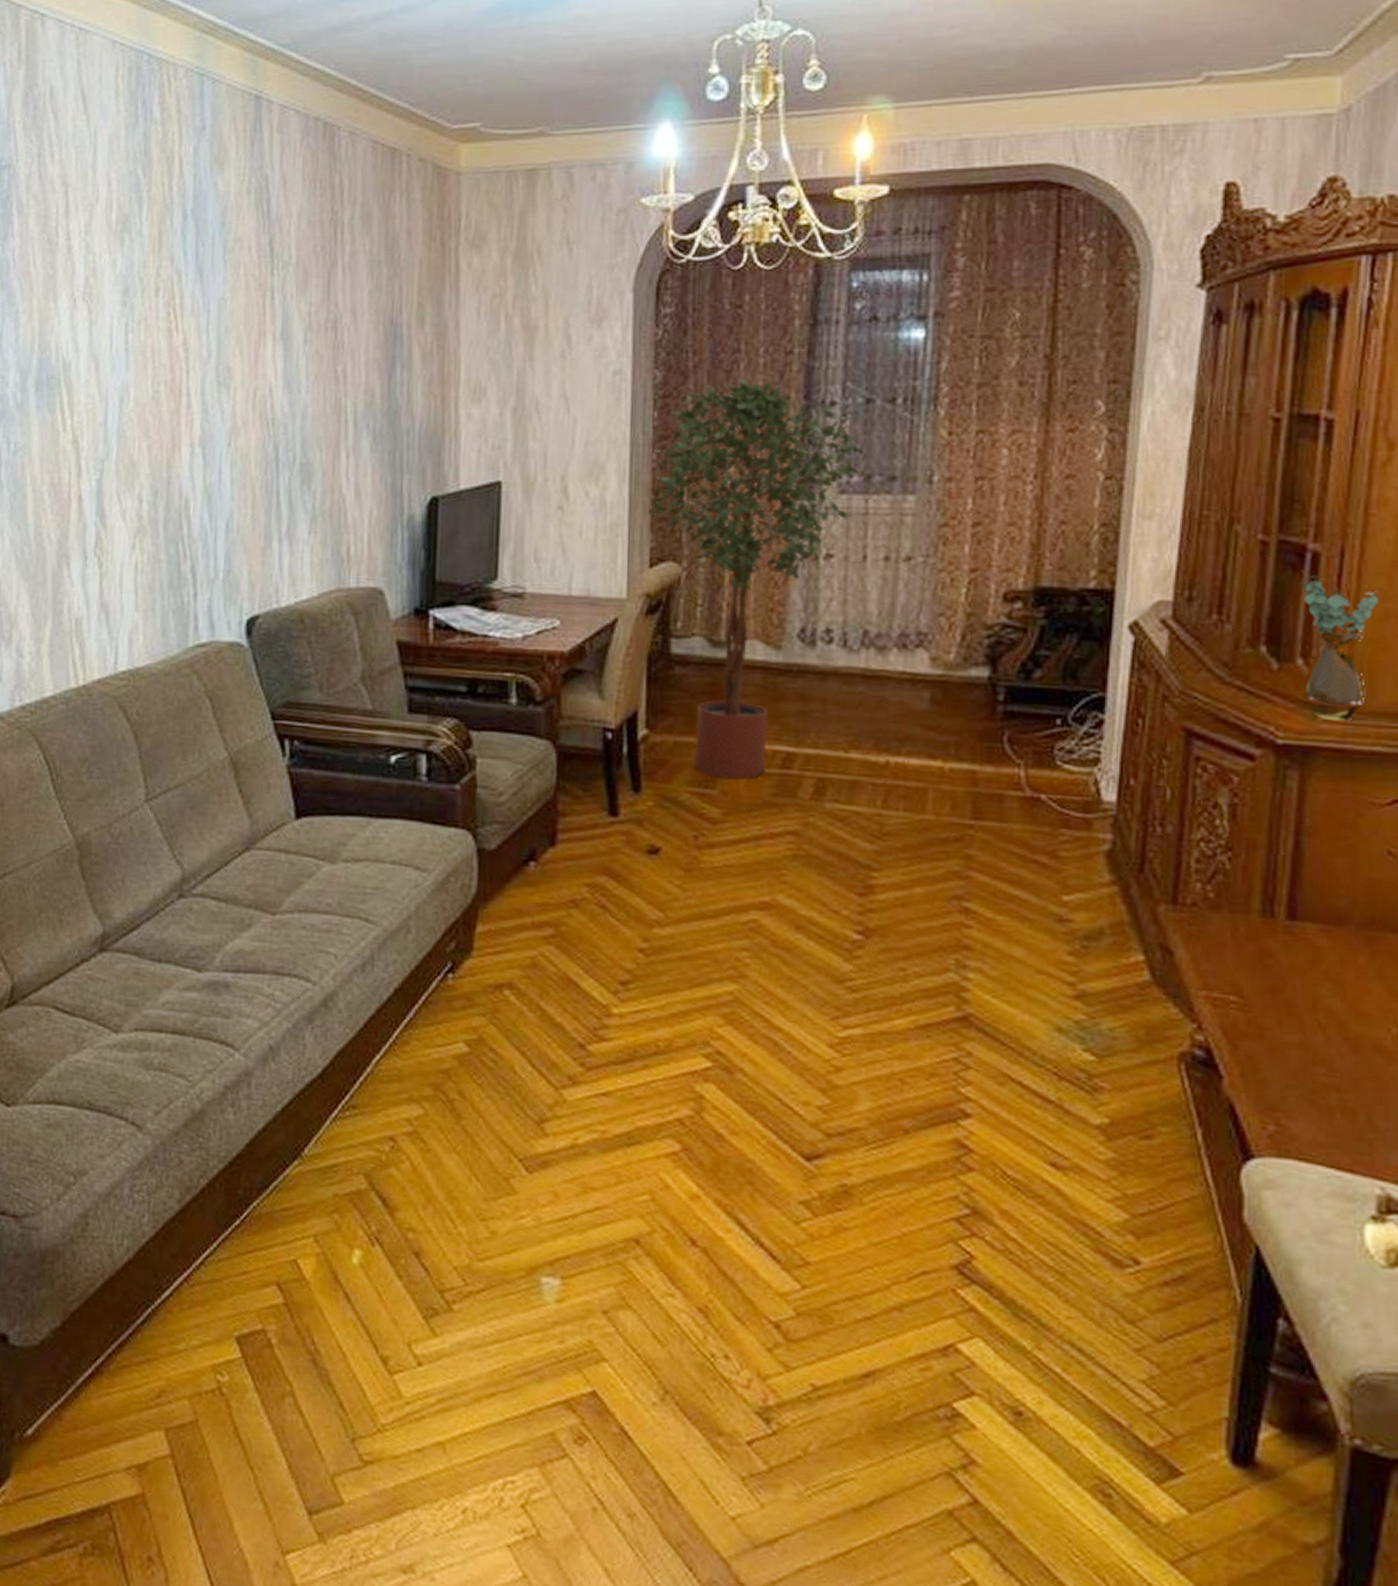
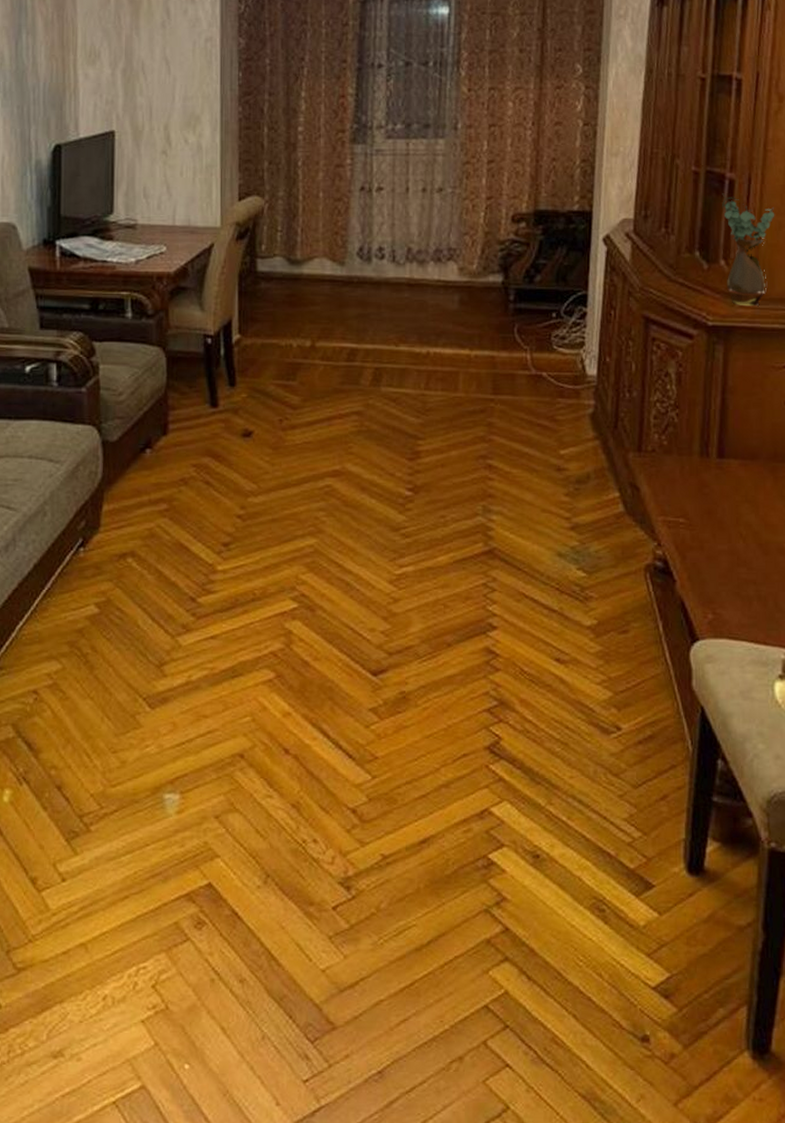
potted tree: present [648,379,864,780] -> none [236,46,405,372]

